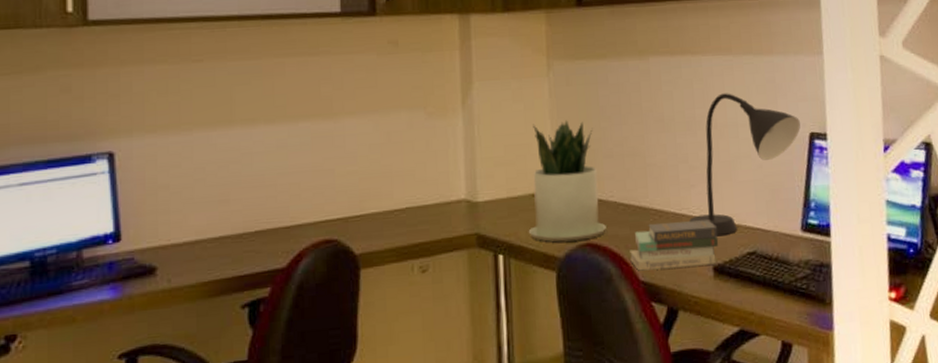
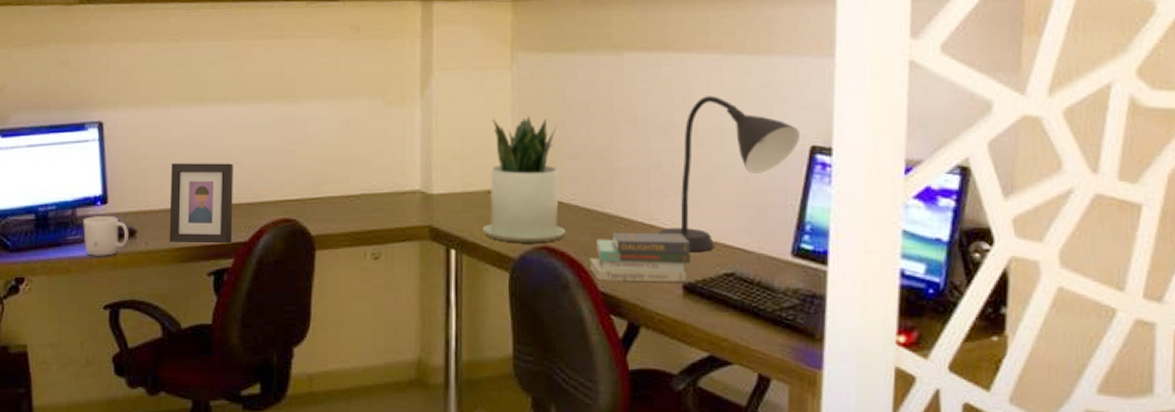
mug: none [91,254,148,301] -> present [83,216,129,256]
picture frame: none [195,186,269,277] -> present [169,163,233,244]

